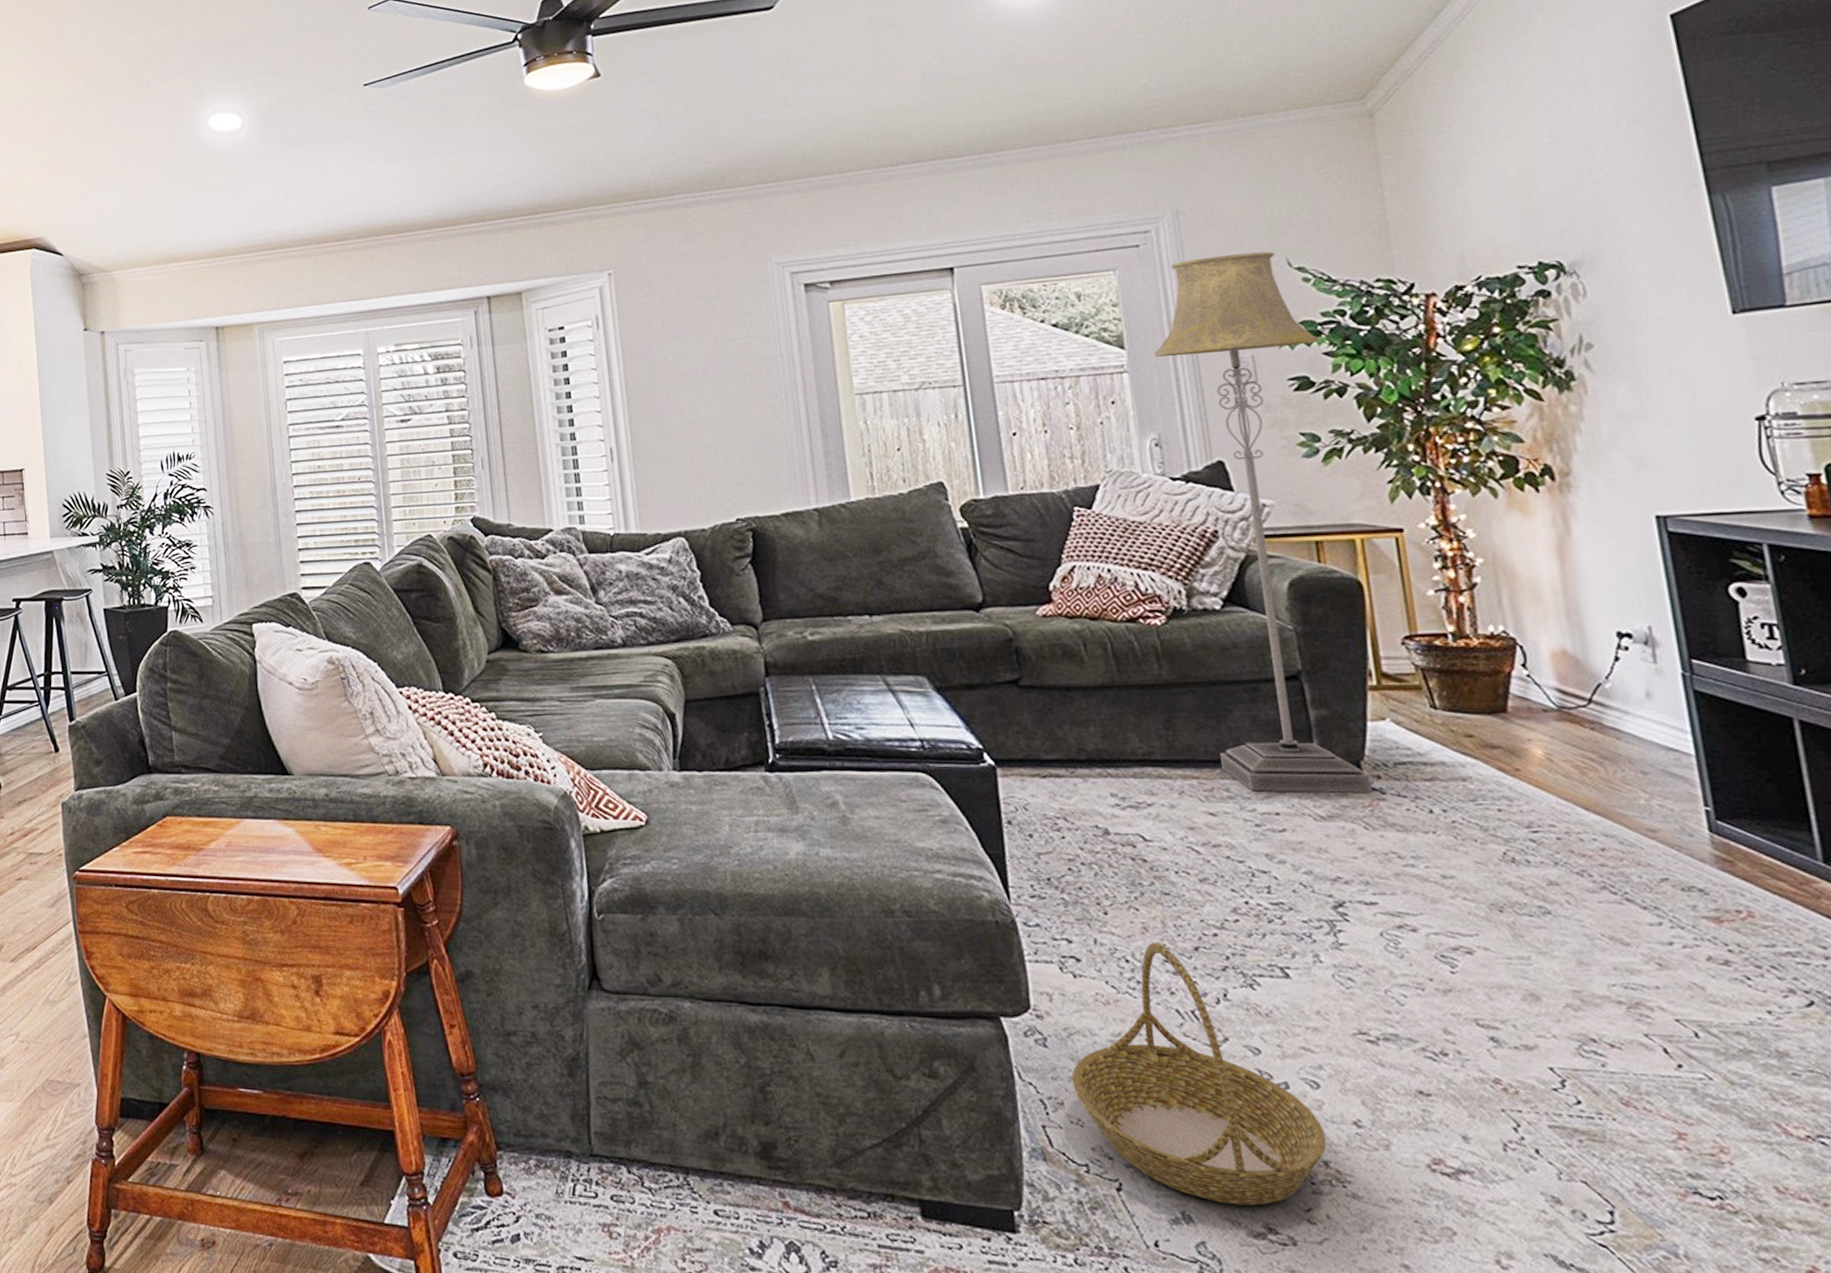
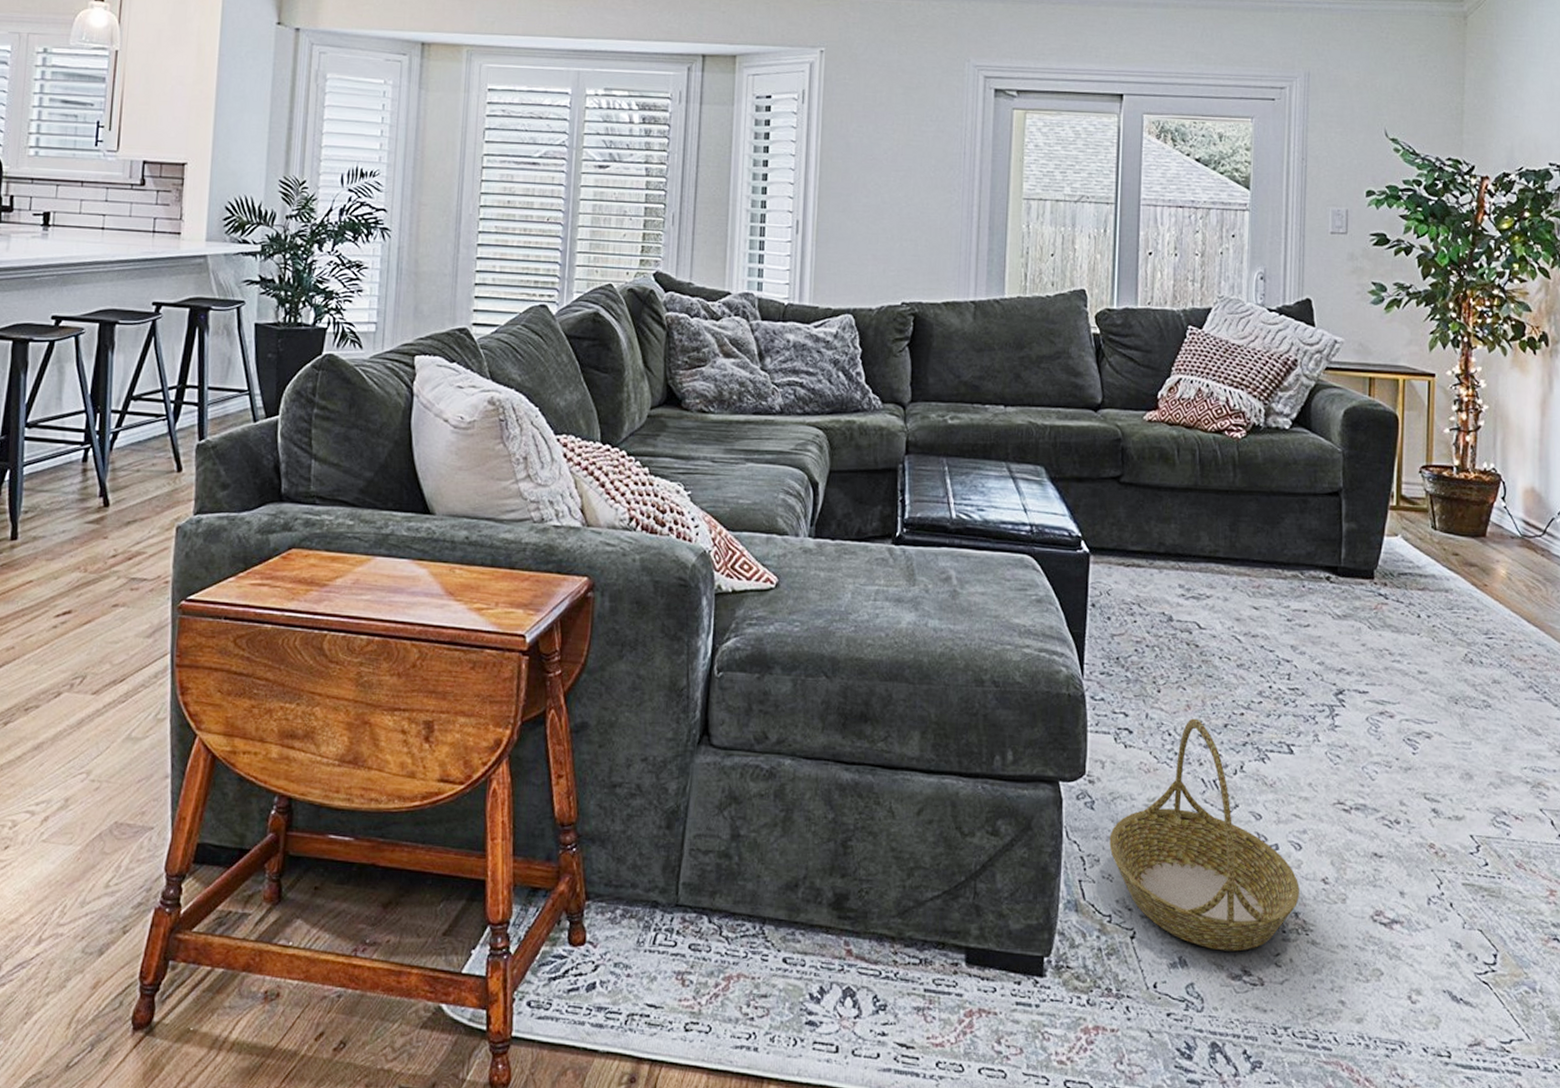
floor lamp: present [1153,251,1372,793] -> none [1269,118,1398,597]

